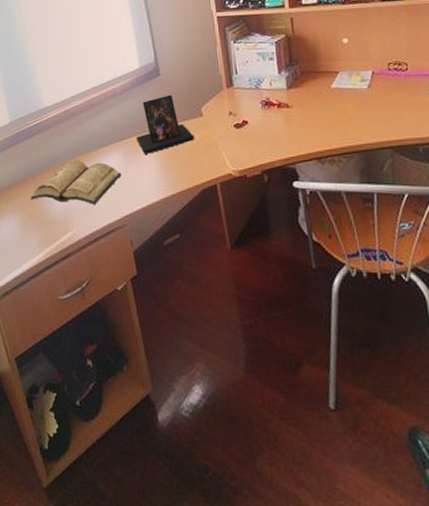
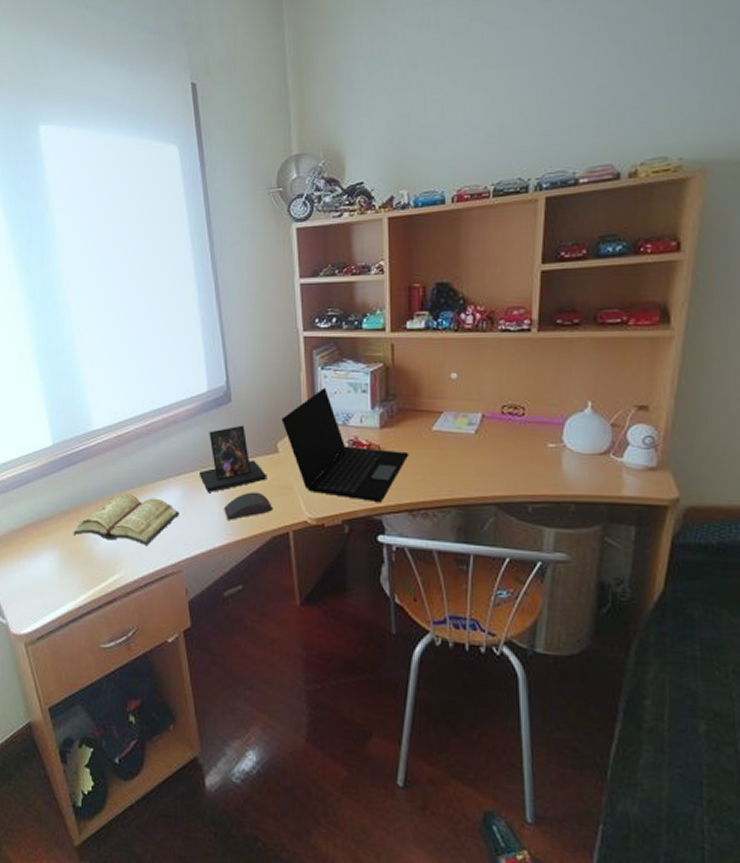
computer mouse: none [159,151,202,177] -> present [224,492,273,520]
laptop: none [203,57,314,153] -> present [281,387,409,502]

